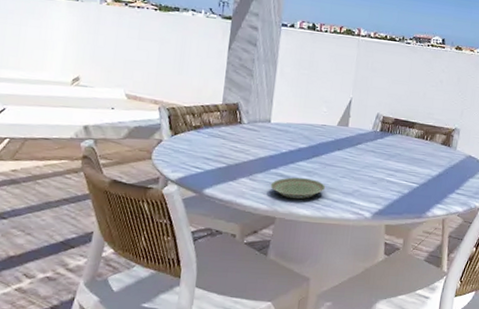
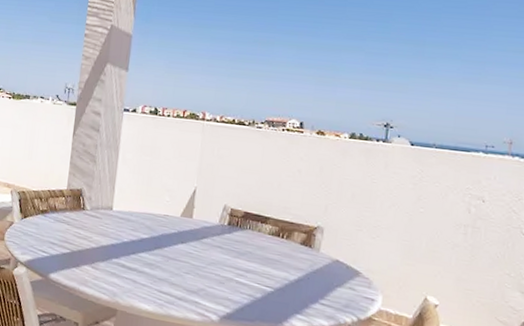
plate: present [270,177,326,199] -> none [112,268,169,293]

